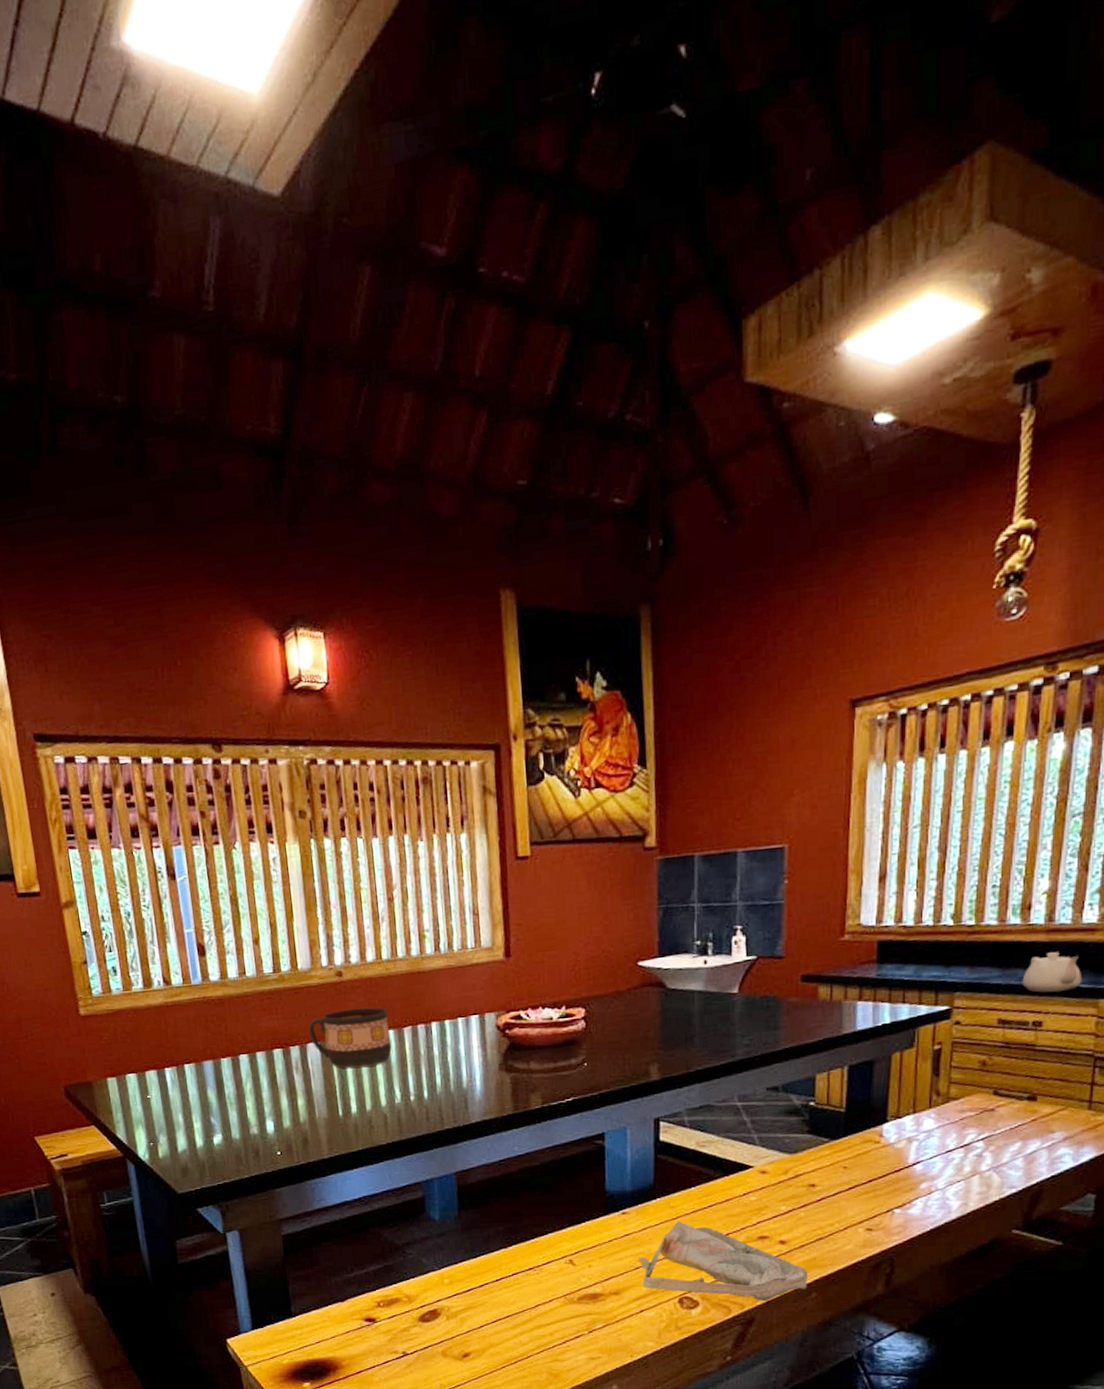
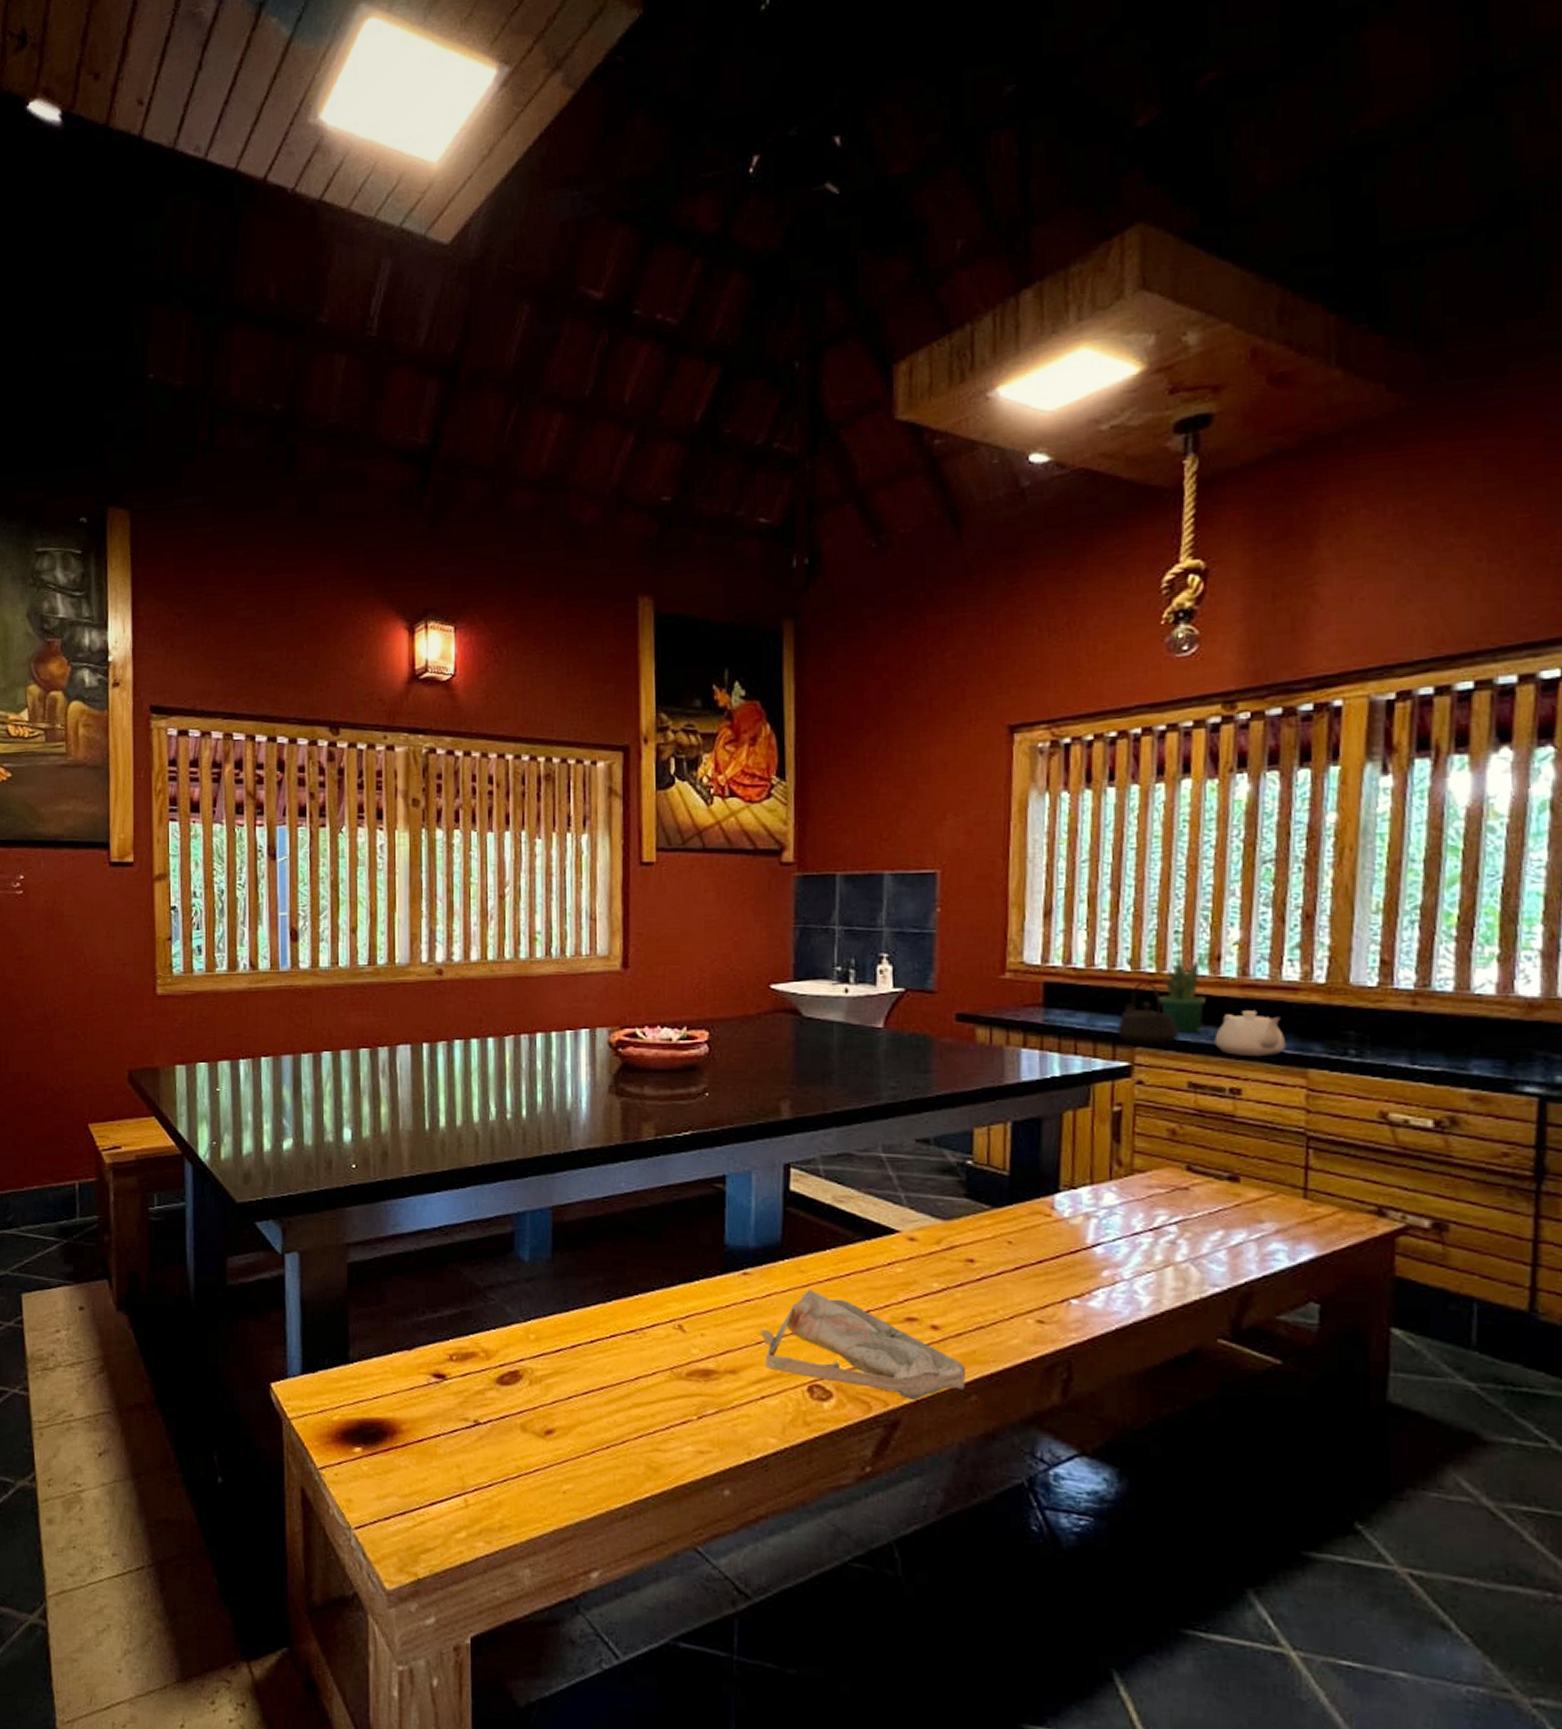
cup: present [308,1007,392,1069] -> none [400,1010,490,1077]
kettle: none [939,932,993,992] -> present [1117,981,1180,1047]
planter: none [976,908,1016,977] -> present [1158,956,1206,1034]

